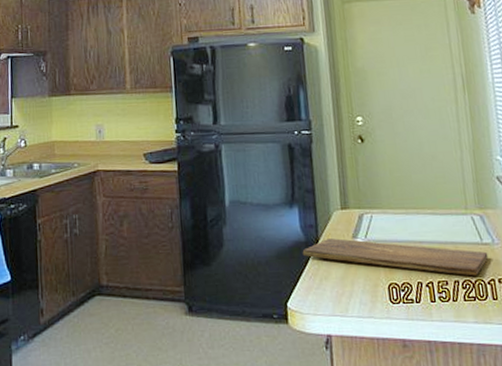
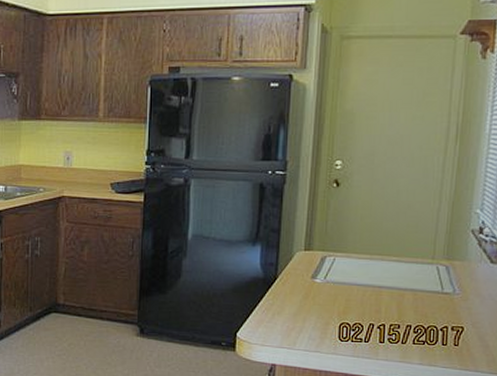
cutting board: present [302,238,489,276] -> none [259,277,446,323]

